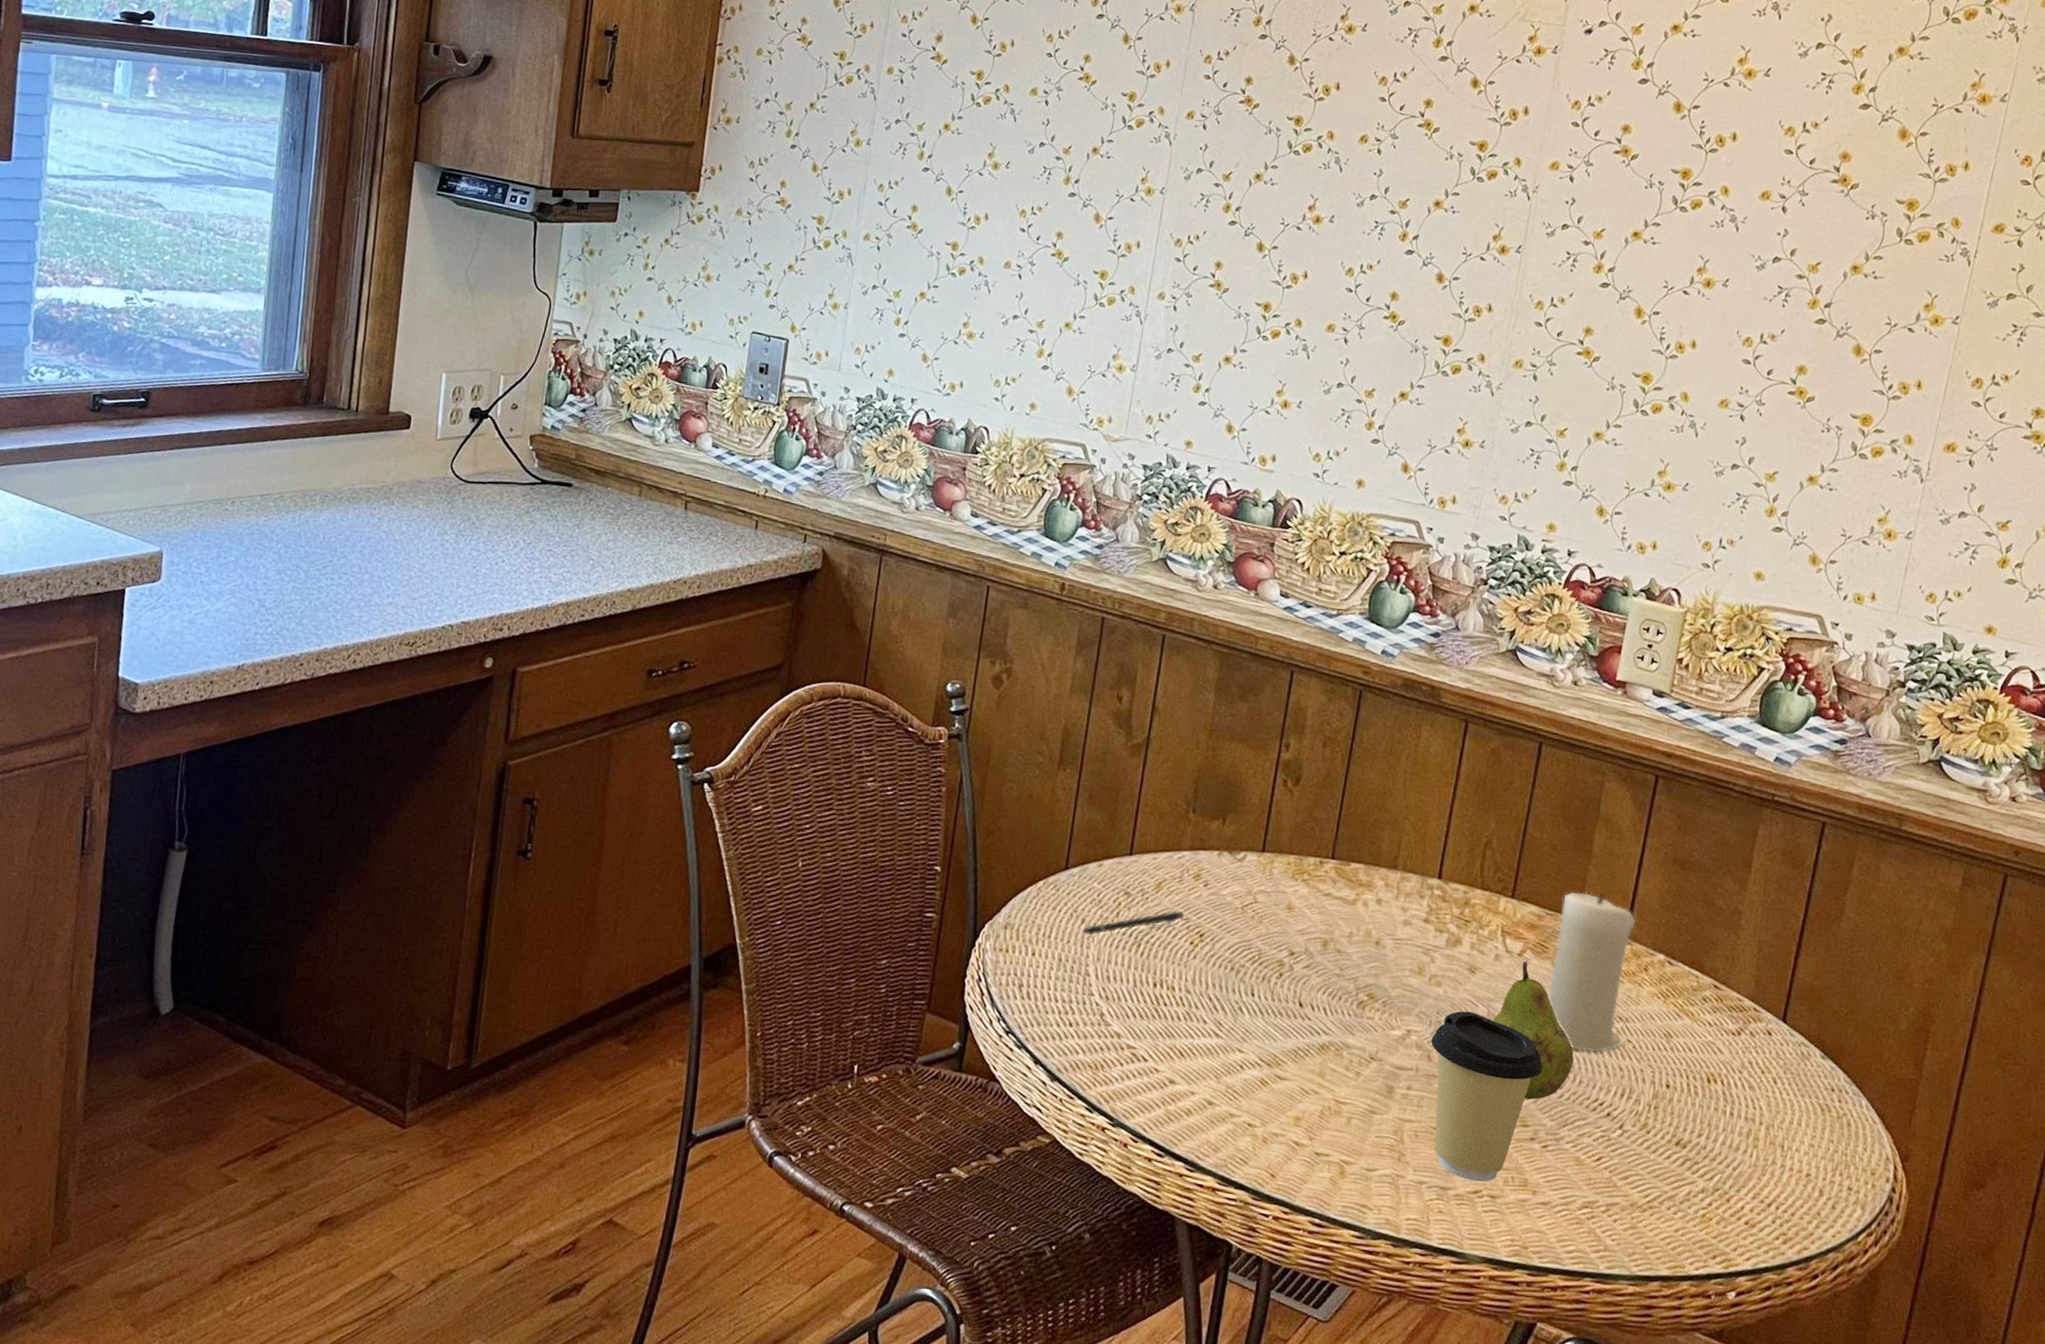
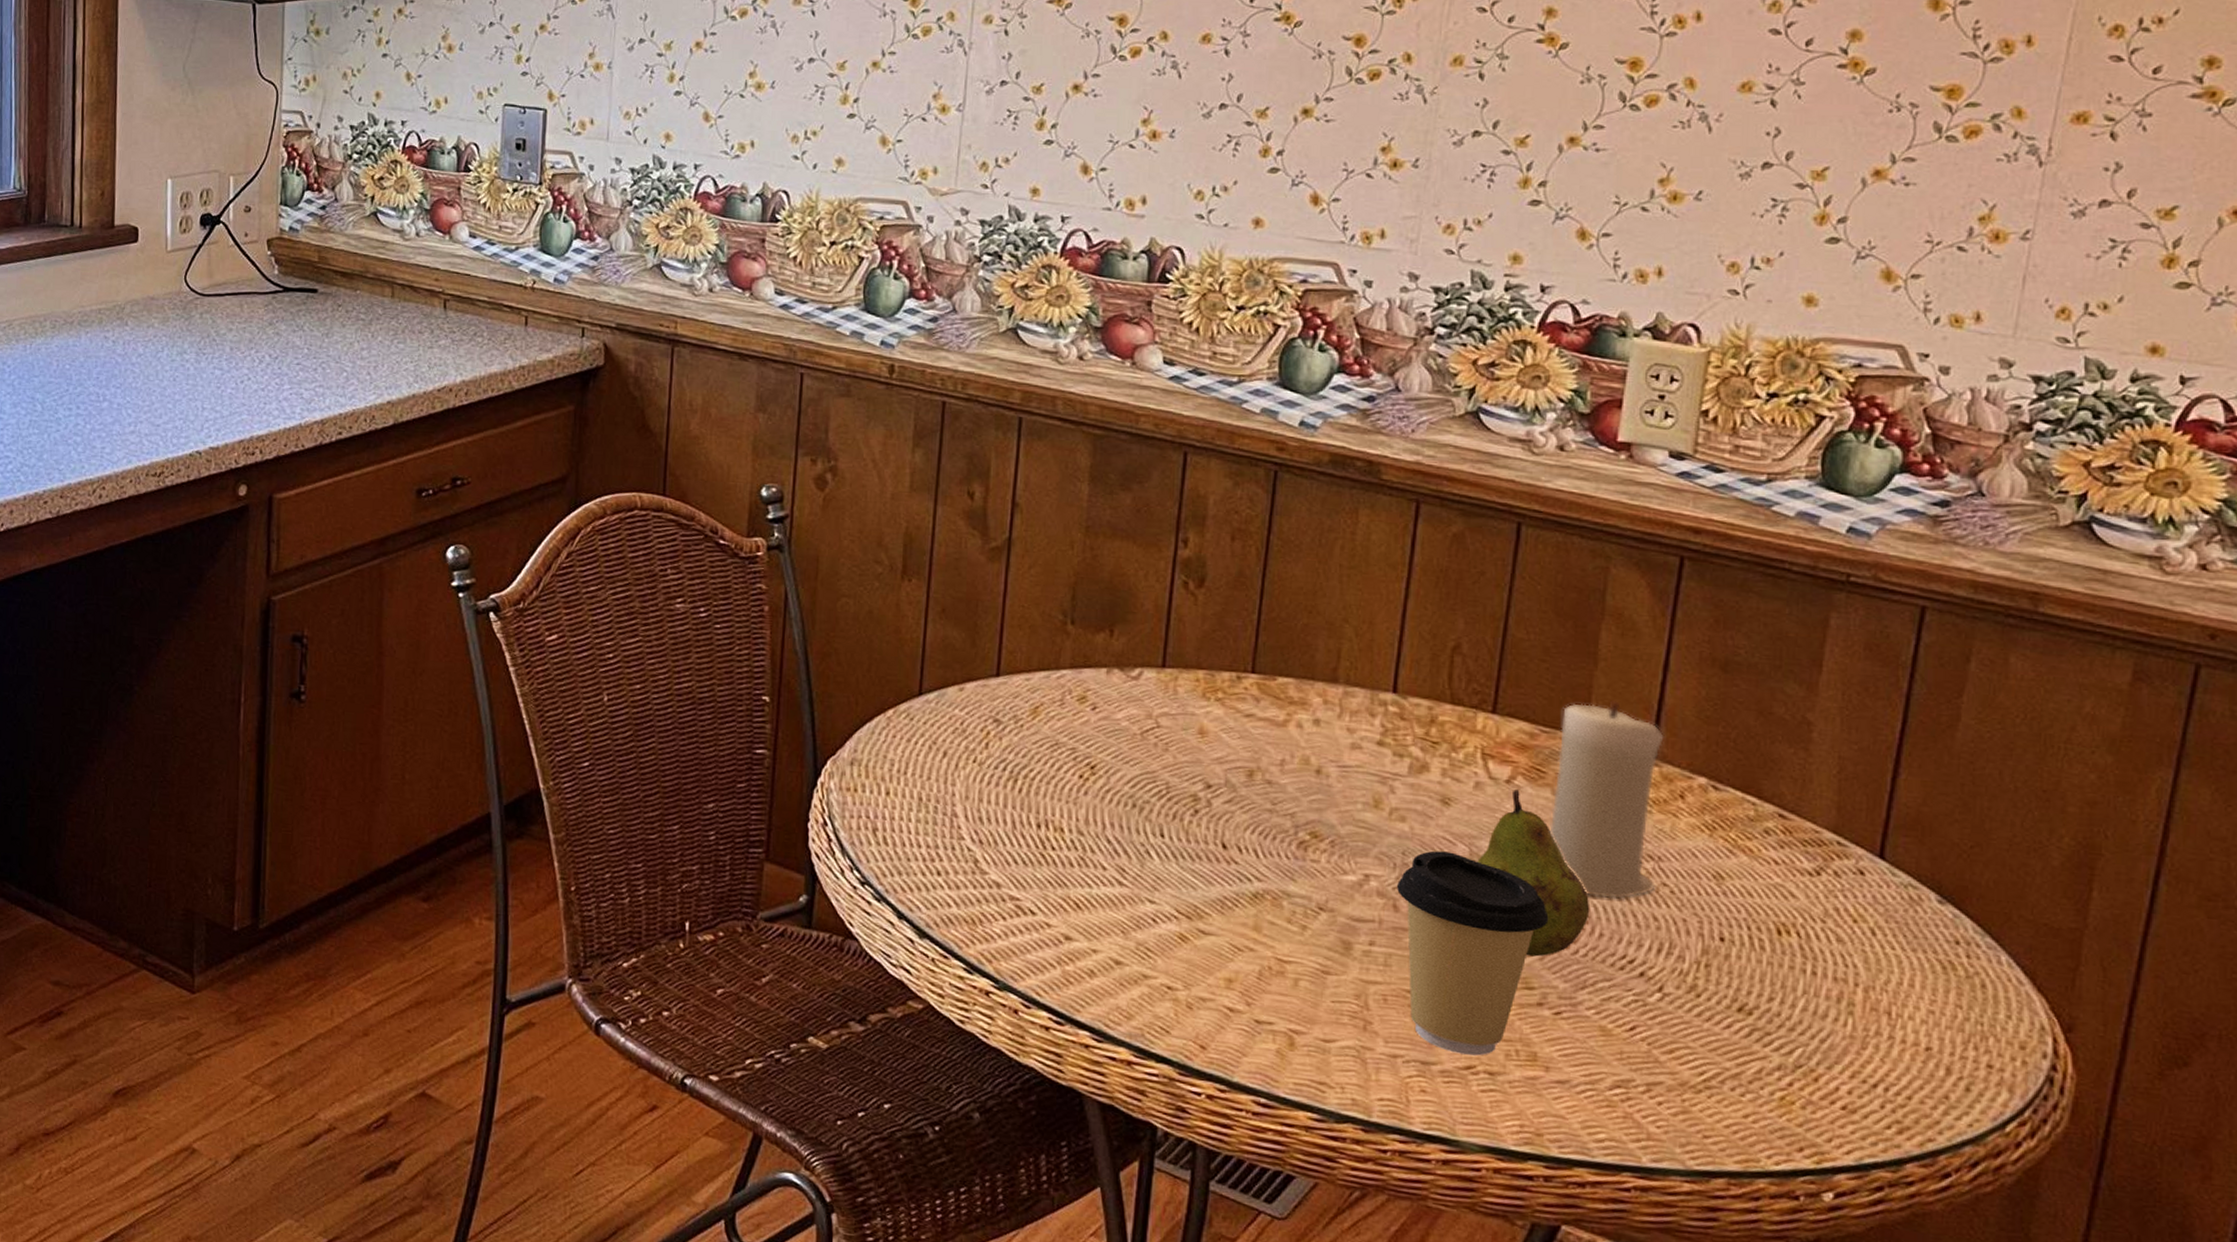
pen: present [1081,910,1185,936] -> none [943,738,1070,771]

